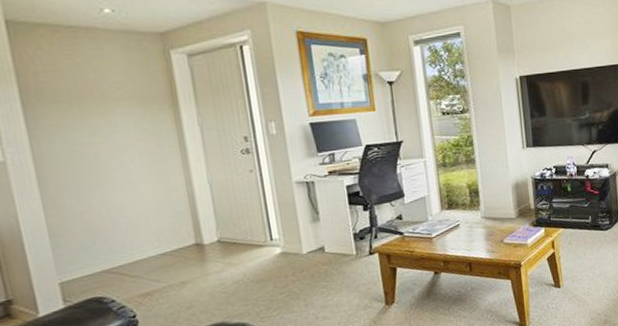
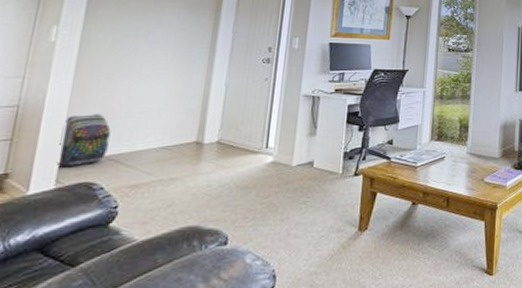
backpack: none [49,230,106,287] -> present [56,114,111,168]

